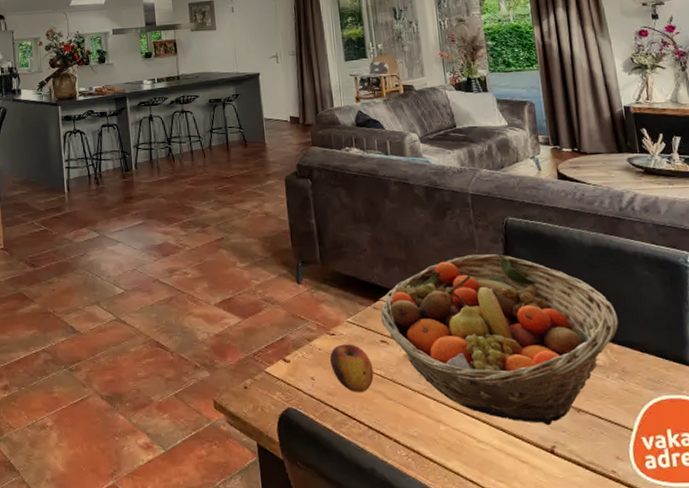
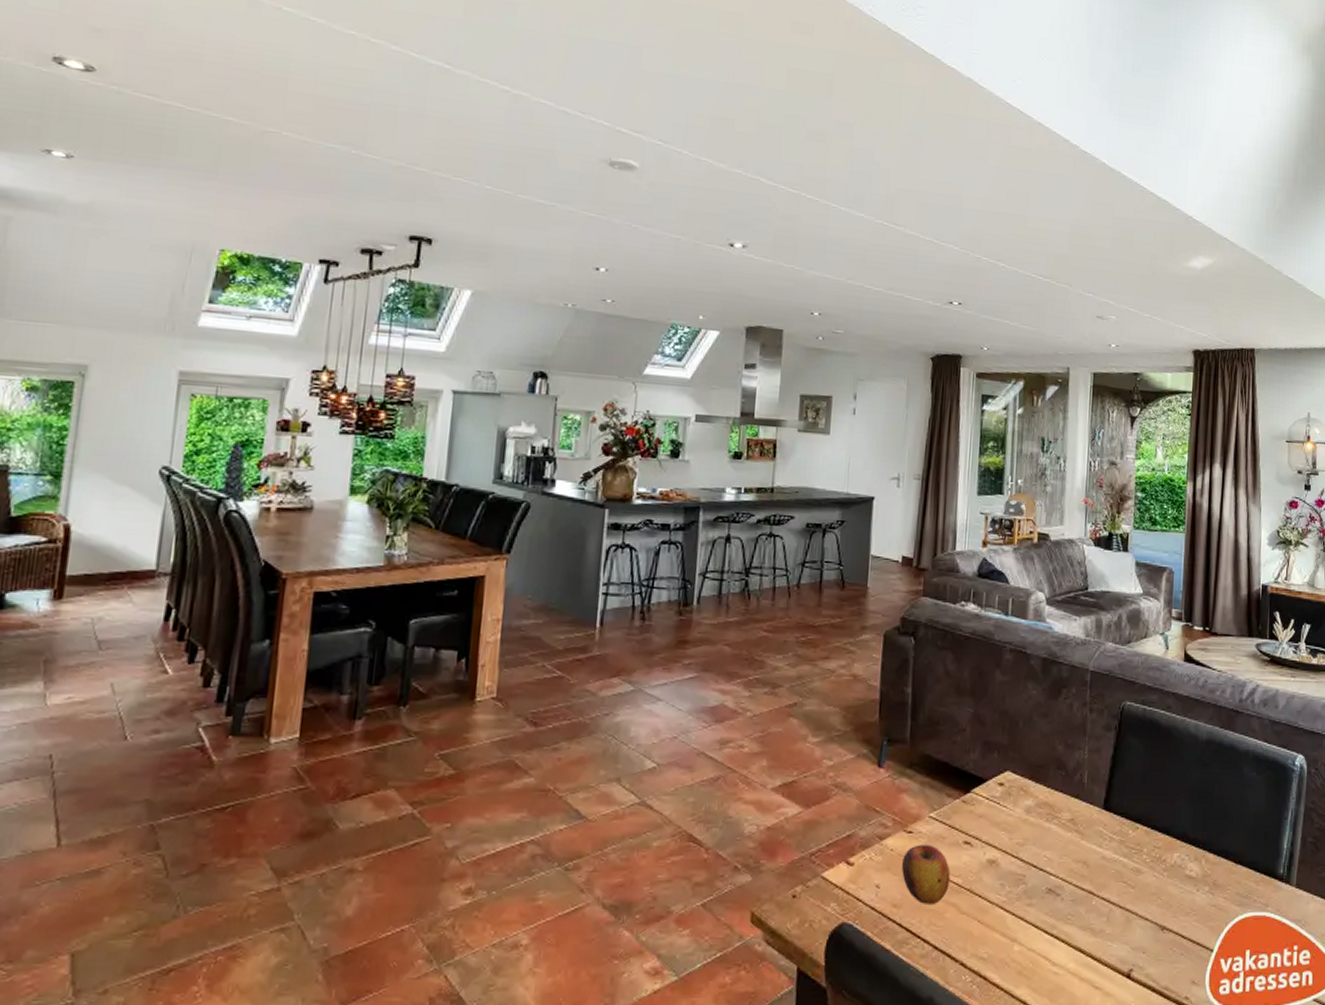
fruit basket: present [380,254,619,426] -> none [968,743,1219,946]

